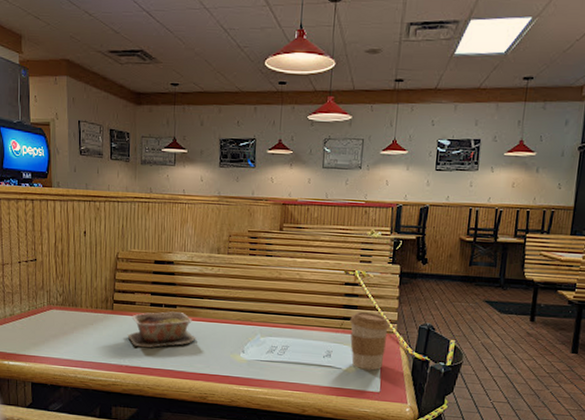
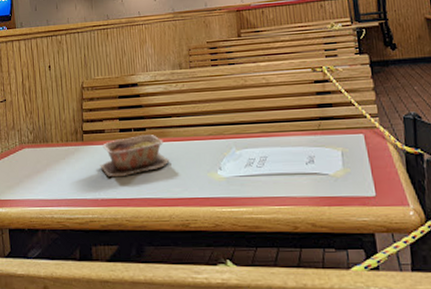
coffee cup: present [349,311,390,371] -> none [327,108,372,173]

